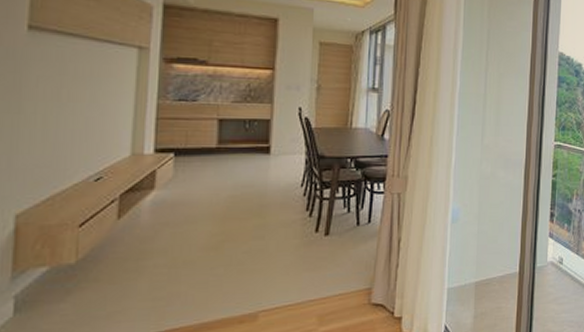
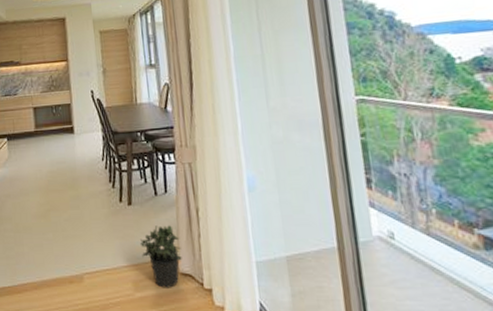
potted plant: none [333,256,377,320] -> present [140,225,182,288]

